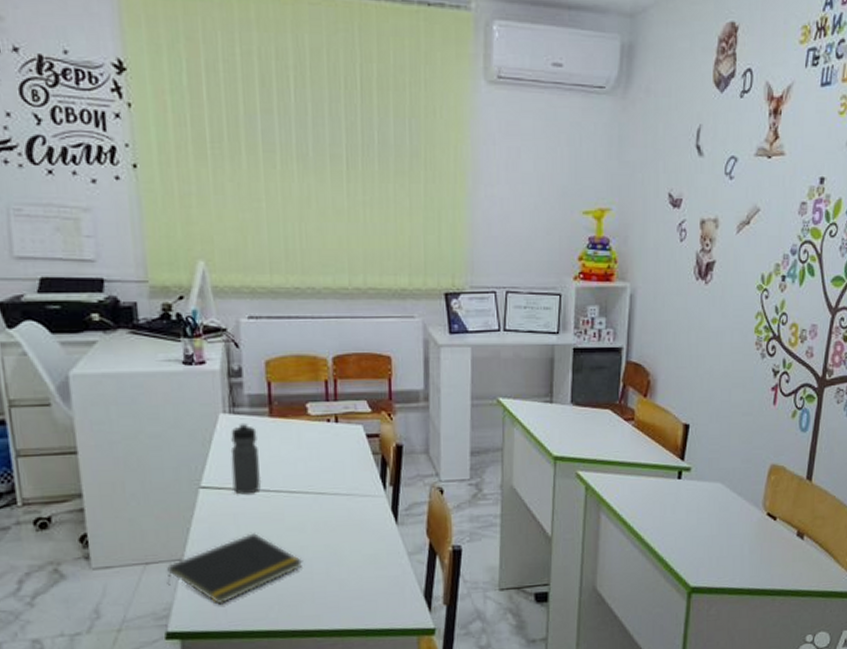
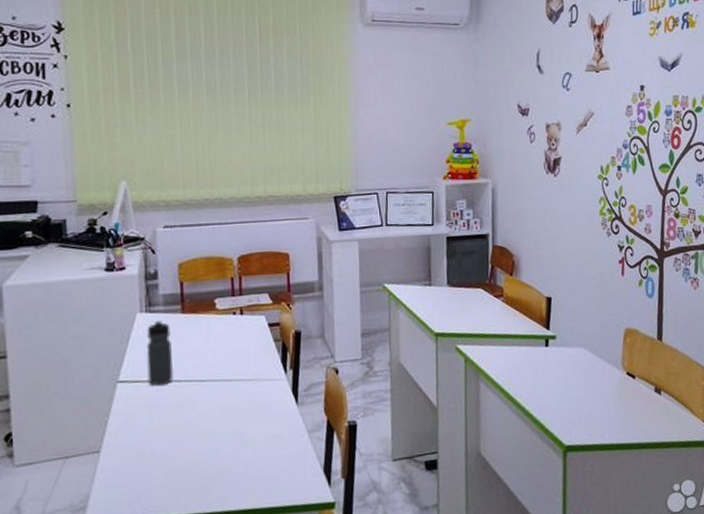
notepad: present [167,533,303,605] -> none [85,421,212,493]

